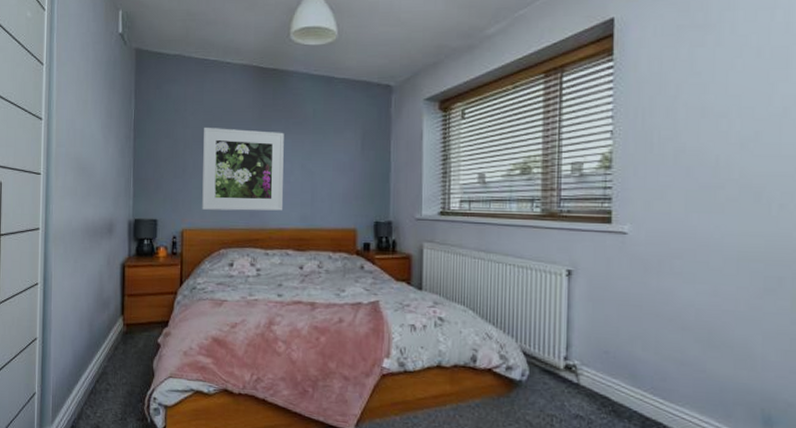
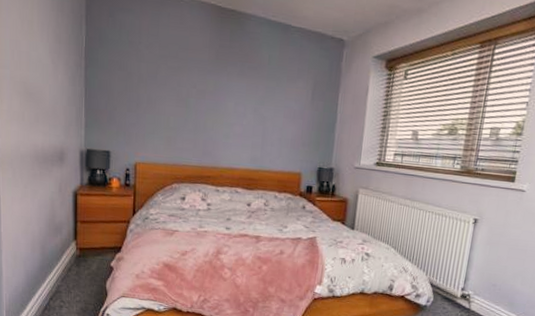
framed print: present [202,128,284,211] -> none [156,63,239,151]

